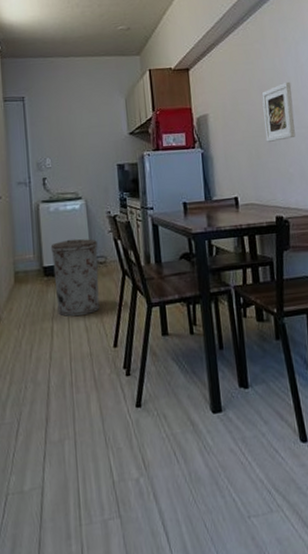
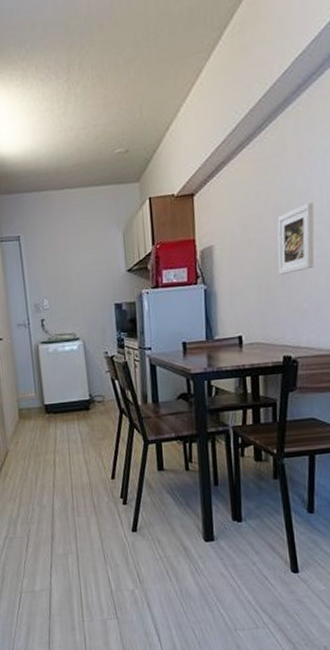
trash can: present [50,239,100,317] -> none [50,378,98,451]

